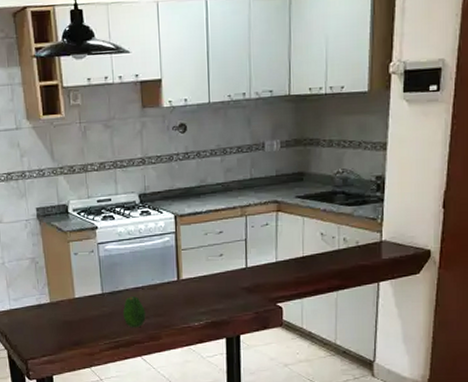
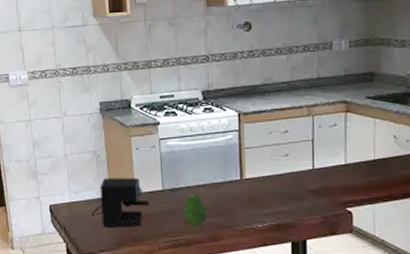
coffee maker: none [32,282,90,332] -> present [92,177,150,227]

